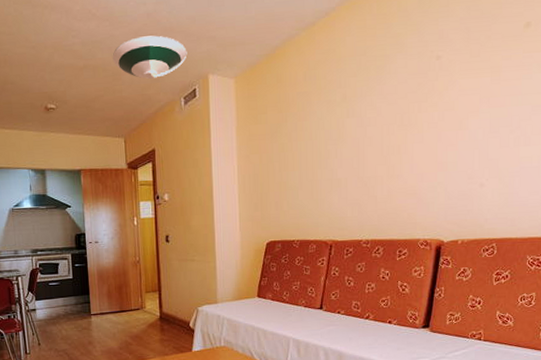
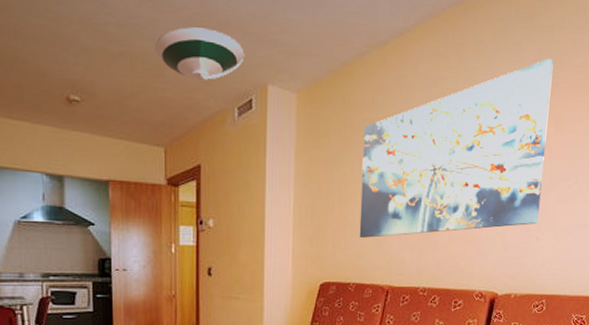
wall art: none [298,14,484,199] -> present [359,58,554,238]

